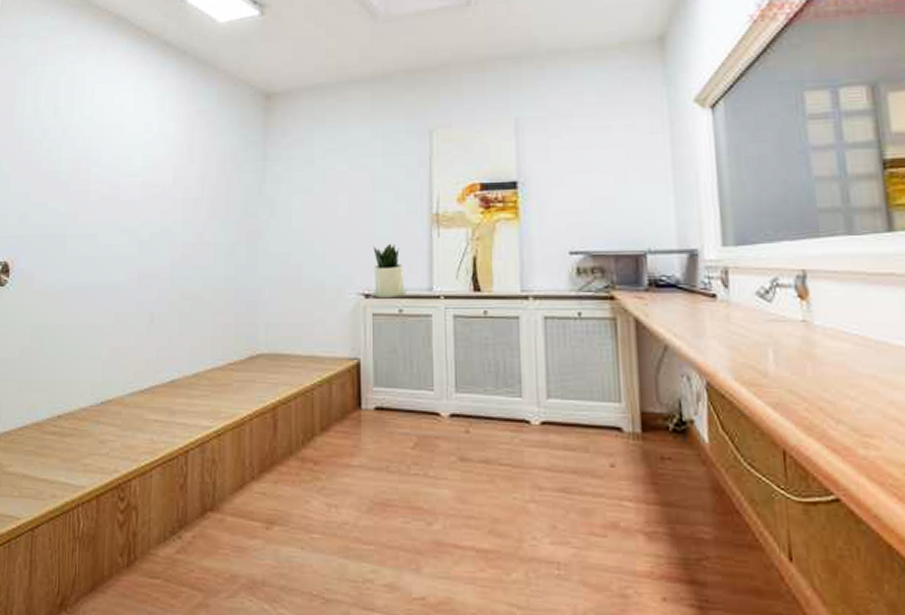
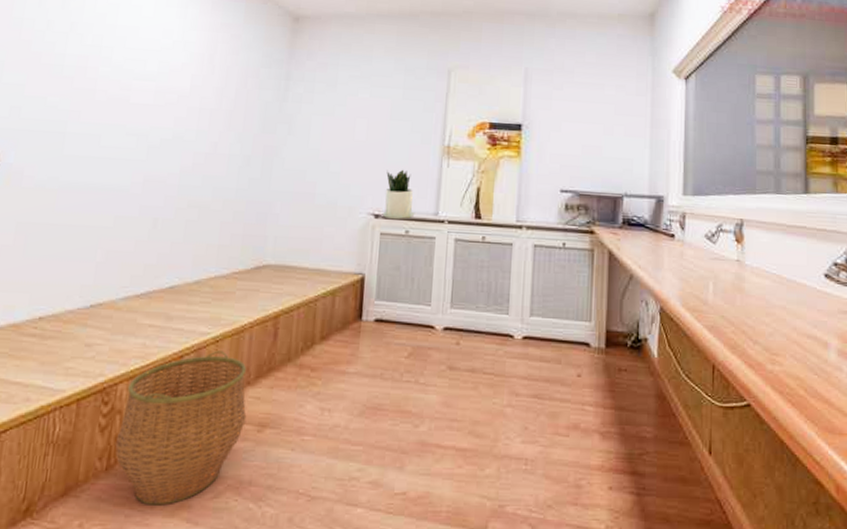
basket: none [133,444,254,604] -> present [115,350,247,506]

